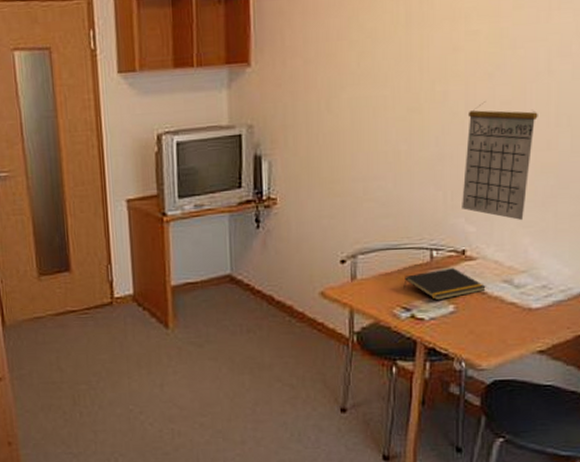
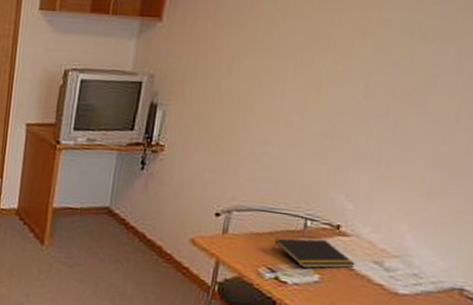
calendar: present [462,101,538,221] -> none [344,88,439,208]

